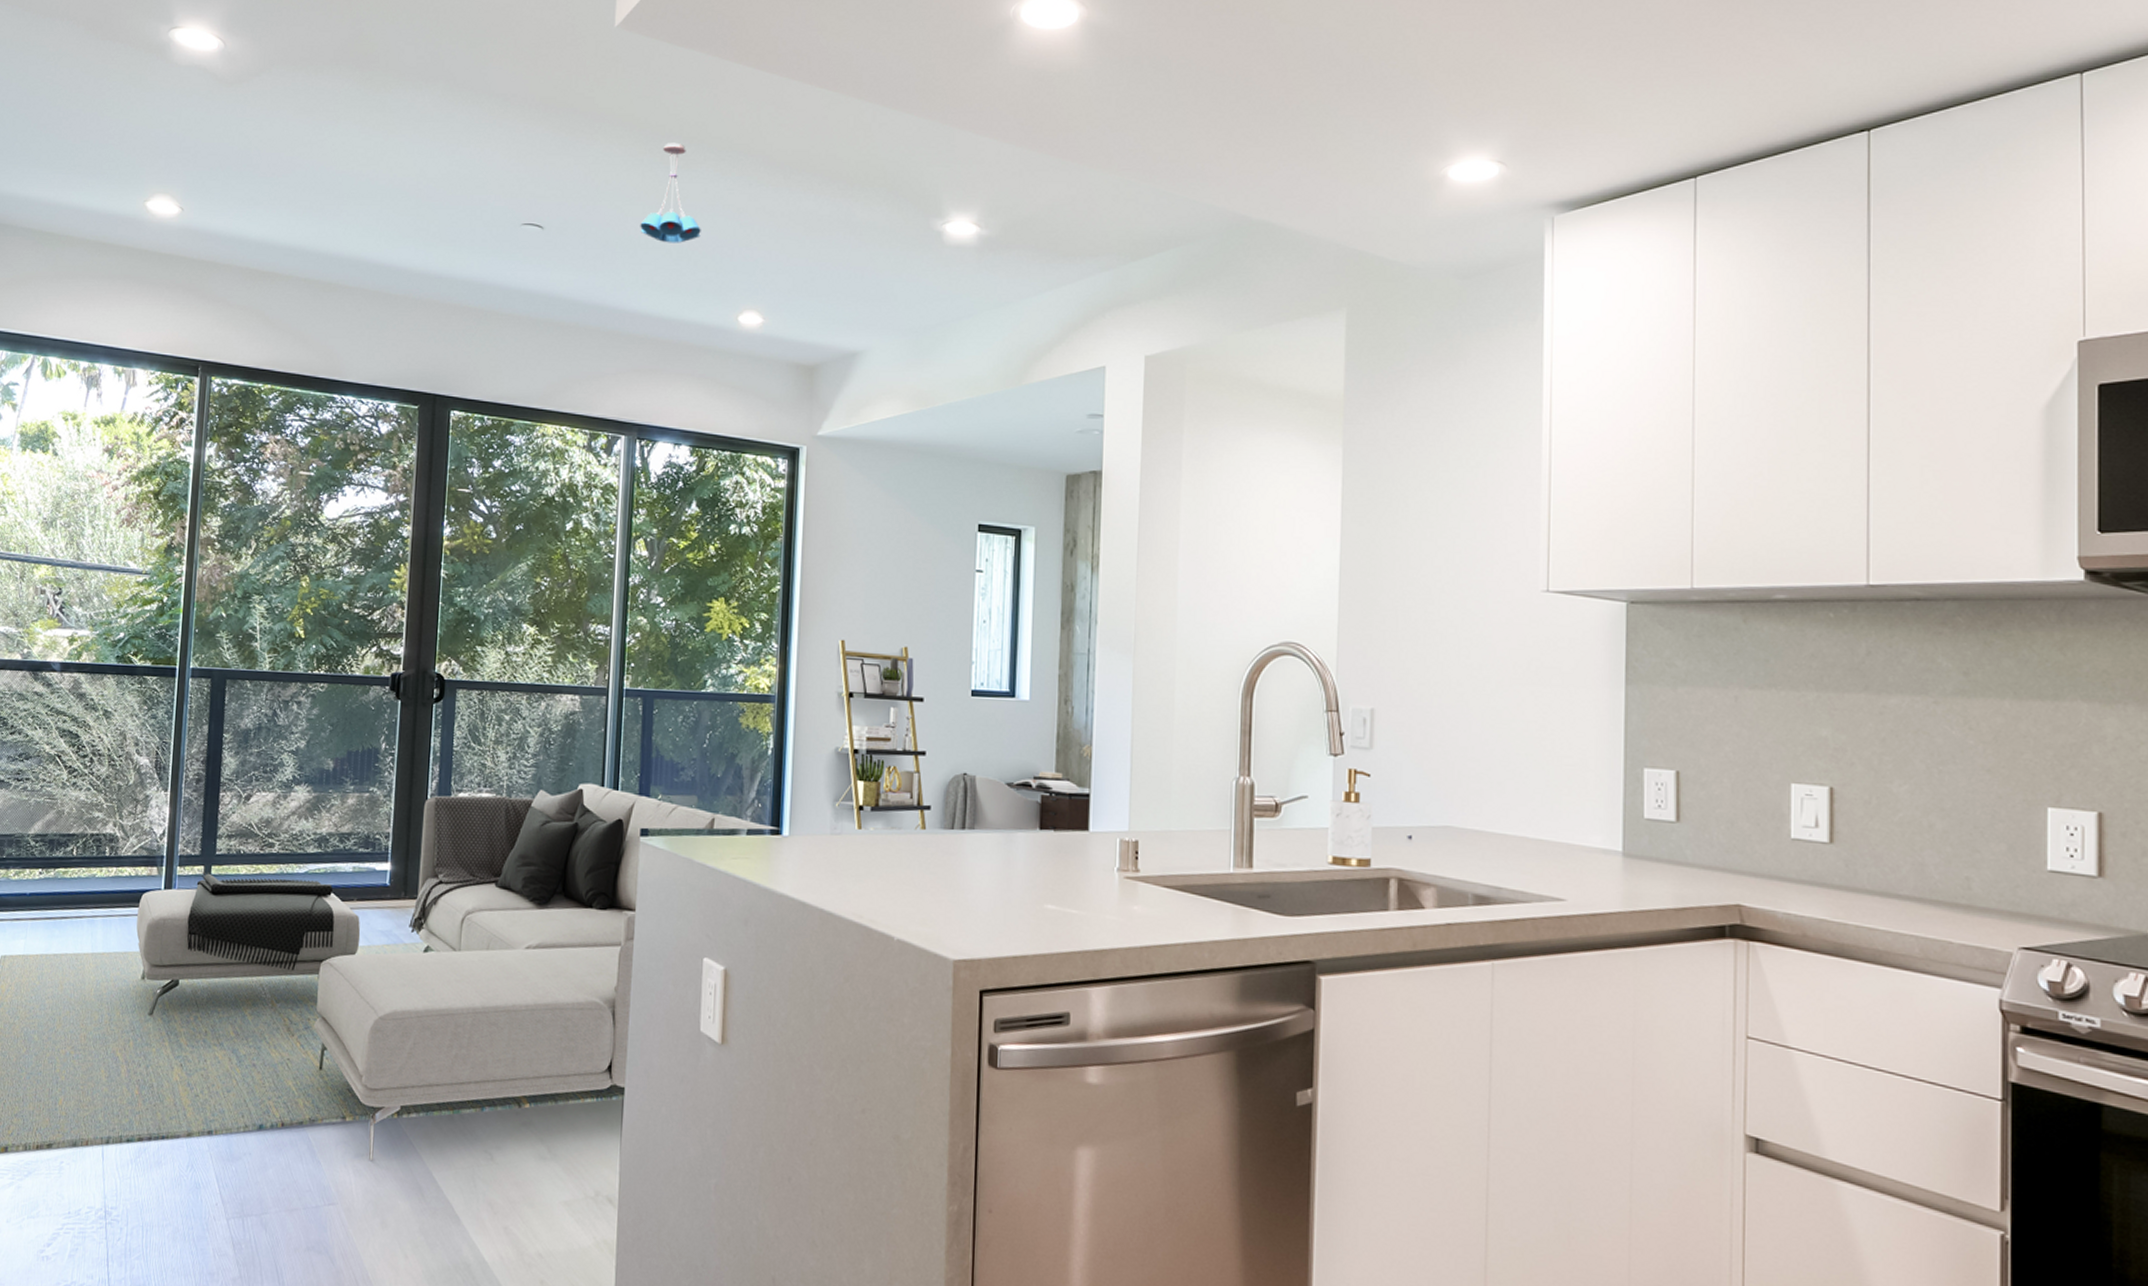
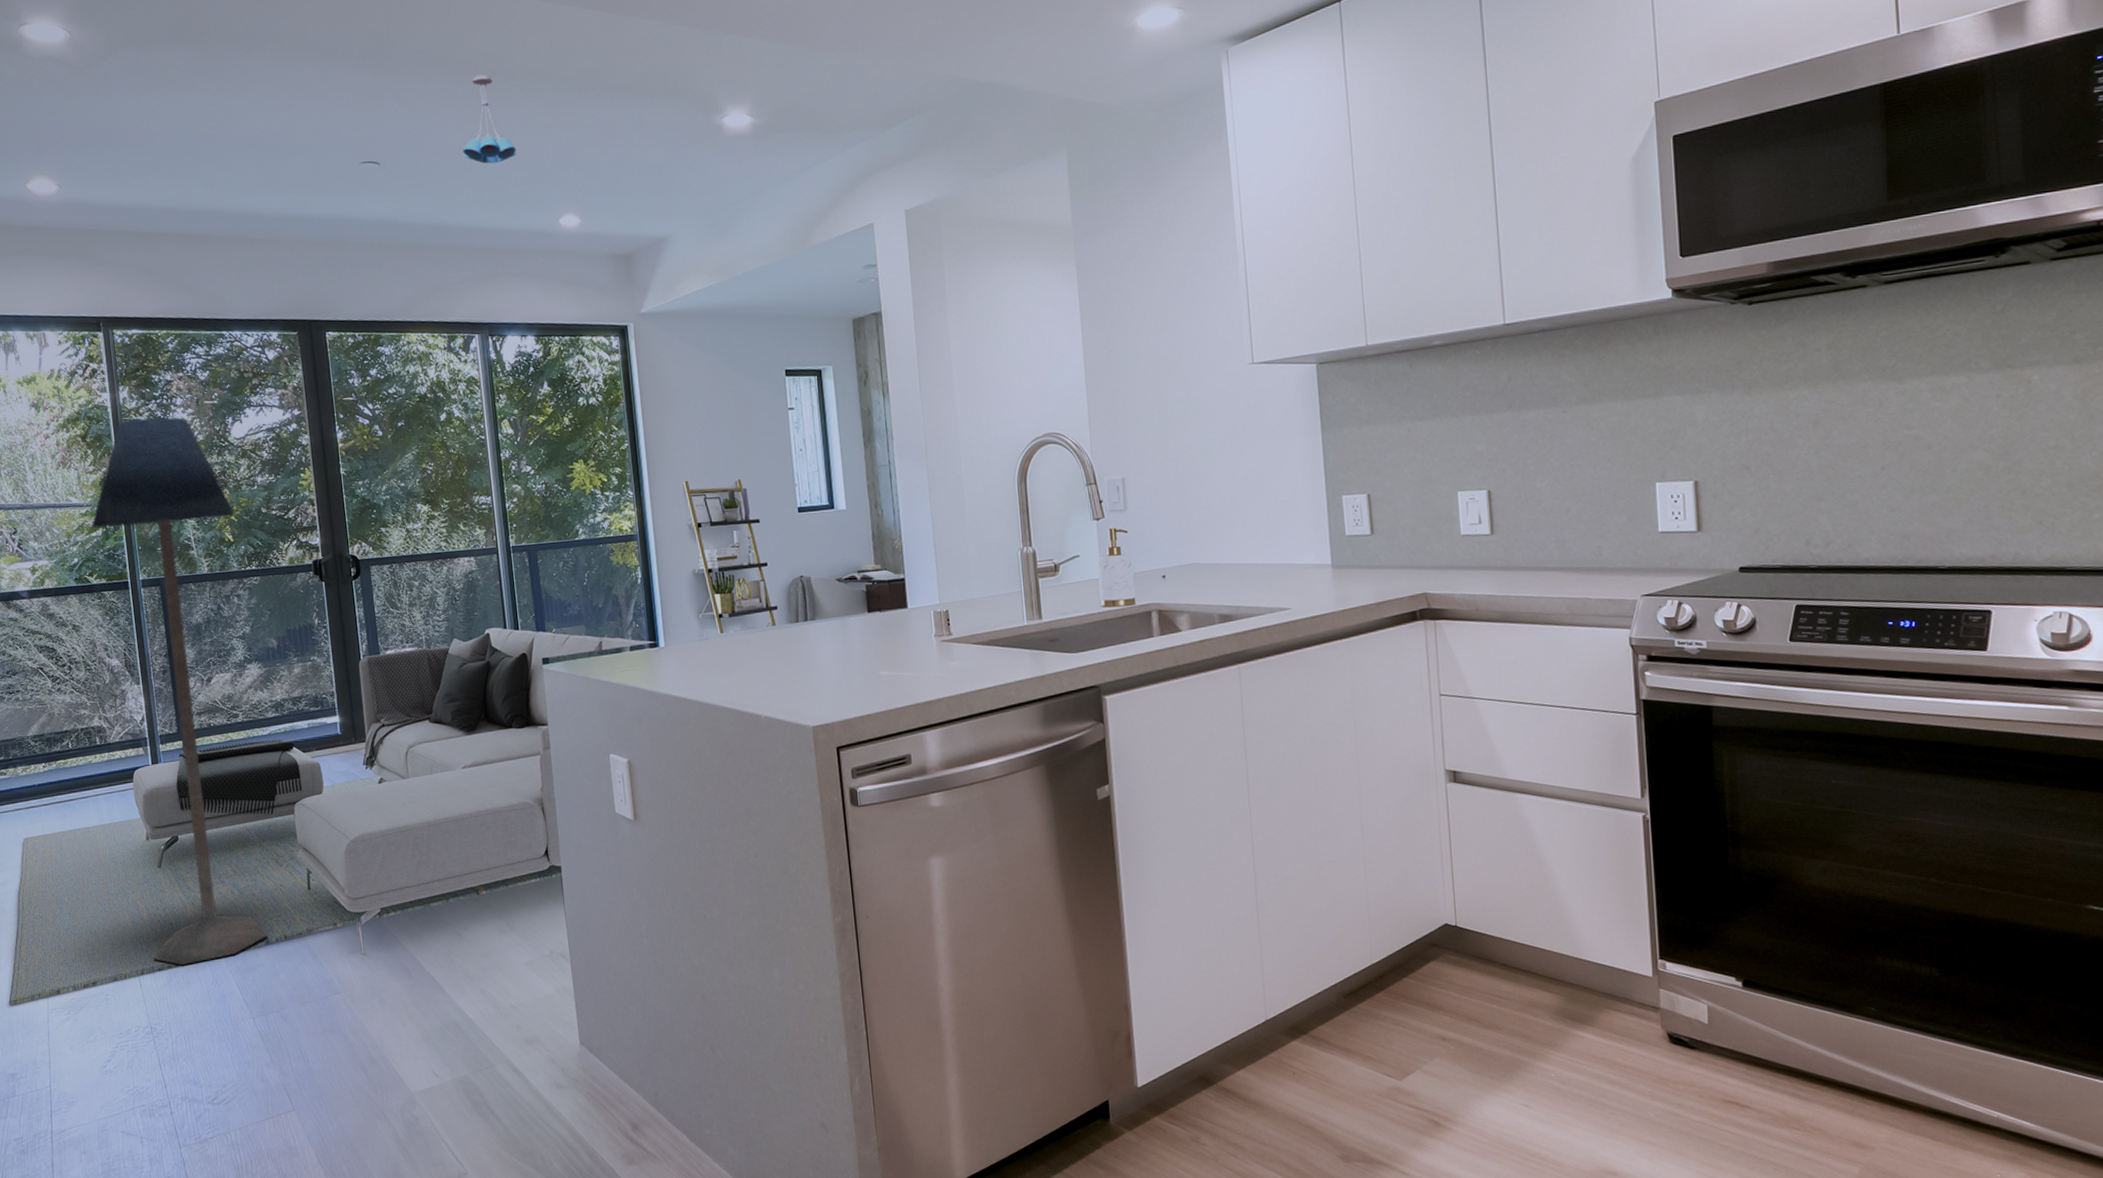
floor lamp: none [124,481,312,1140] -> present [90,416,269,966]

